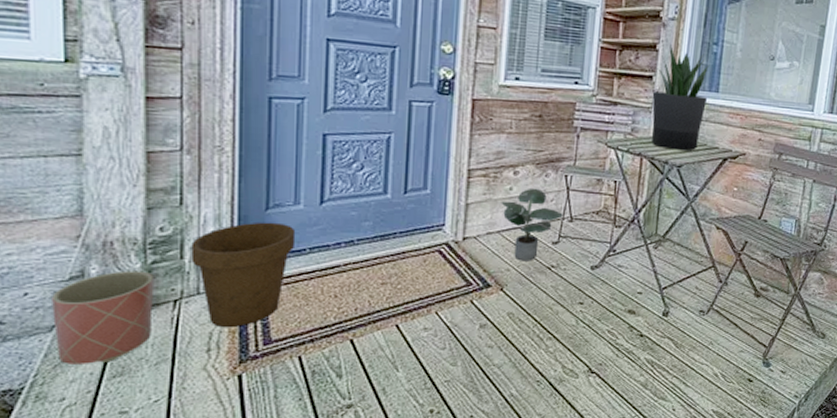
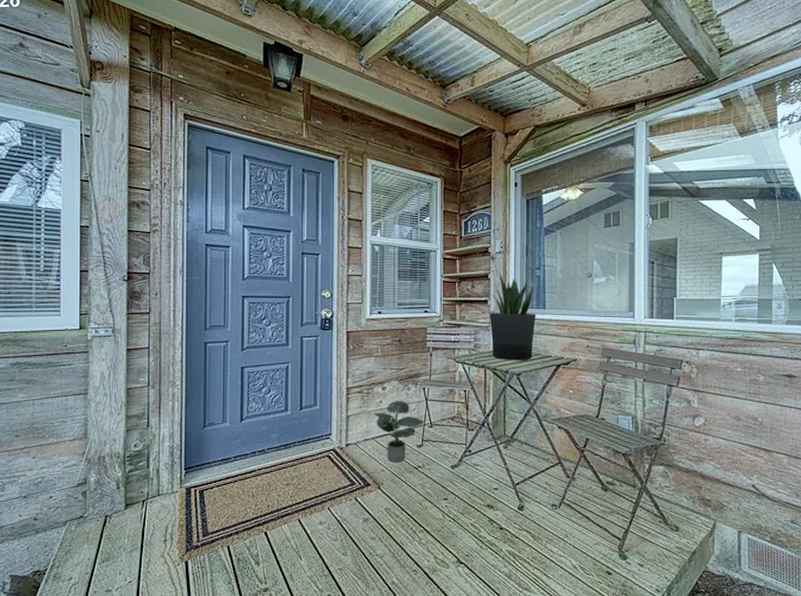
planter: present [52,270,155,364] -> none [66,478,130,551]
flowerpot: present [191,222,296,327] -> none [154,437,224,521]

